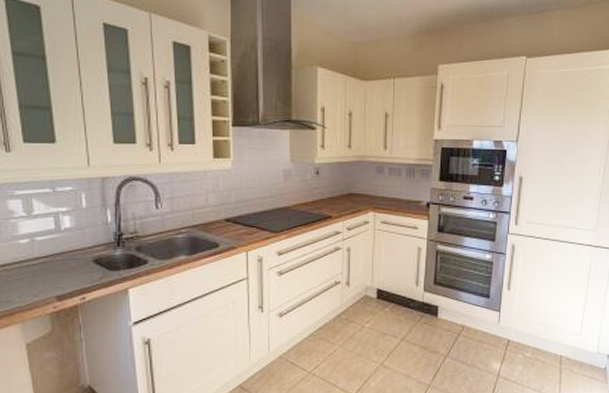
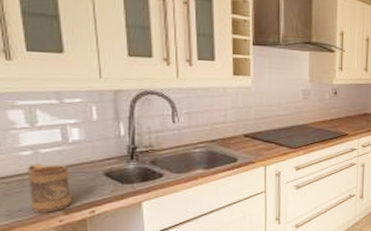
mug: none [25,251,64,299] -> present [28,163,71,213]

